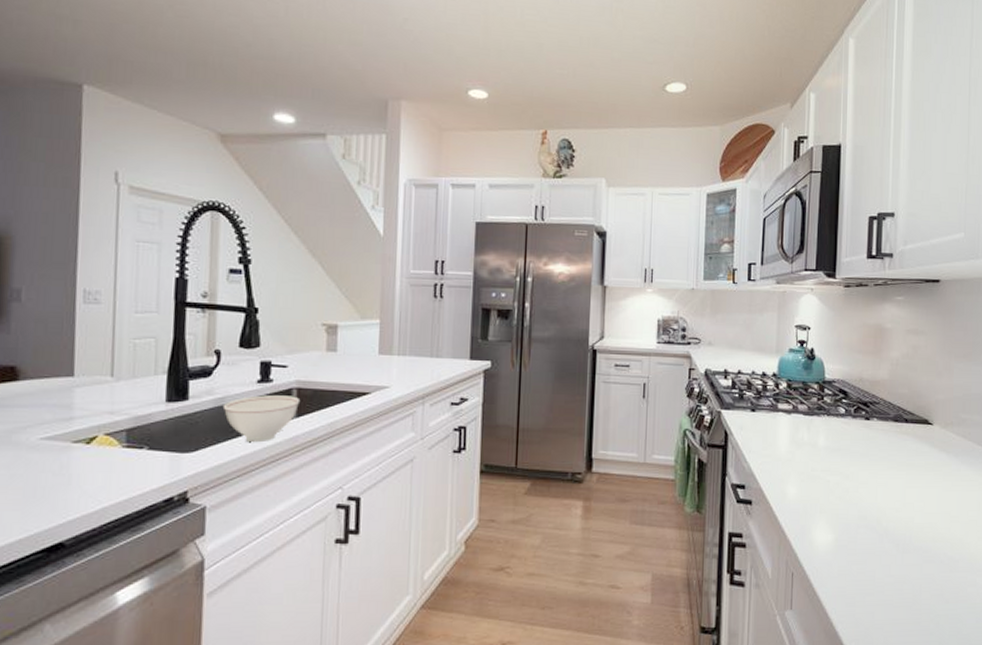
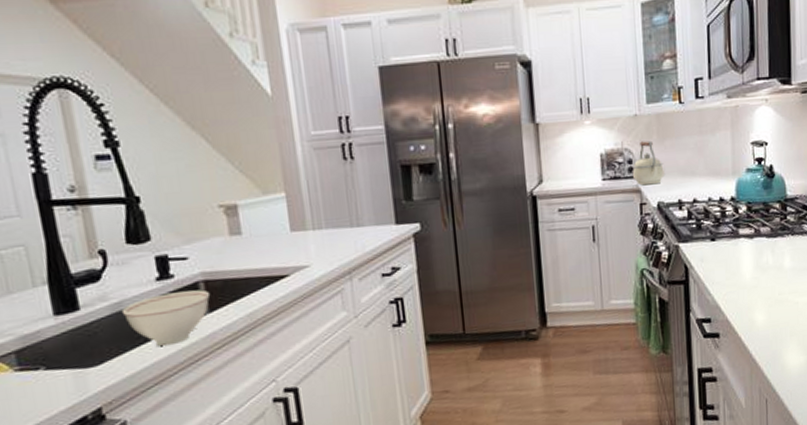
kettle: none [684,312,714,353] -> present [632,140,664,186]

